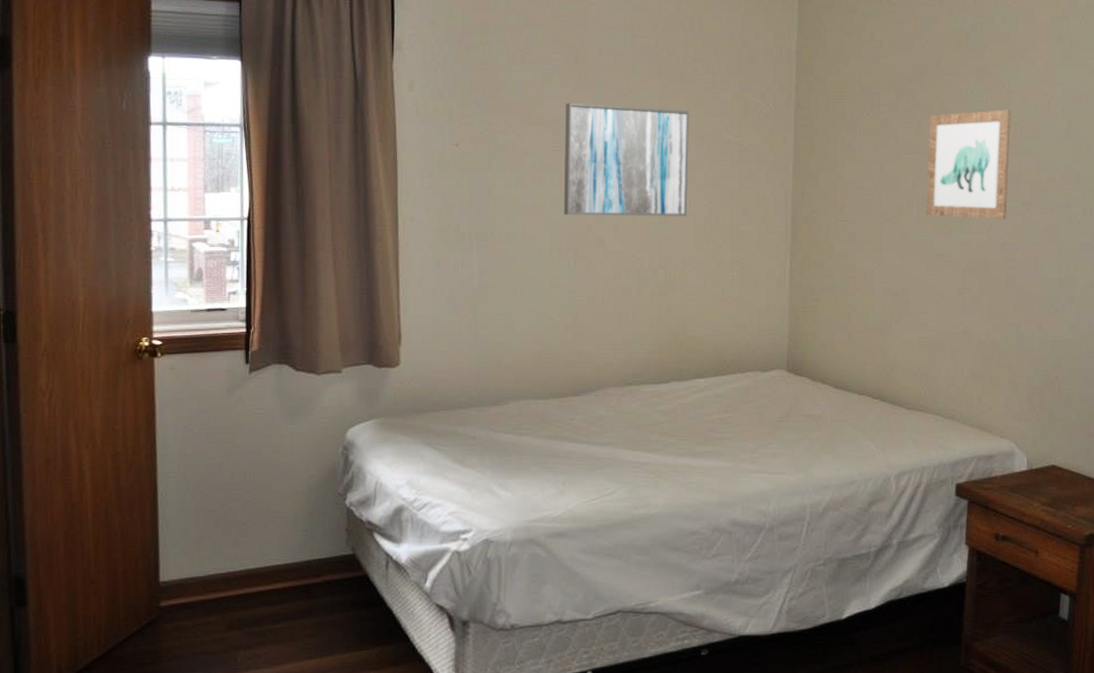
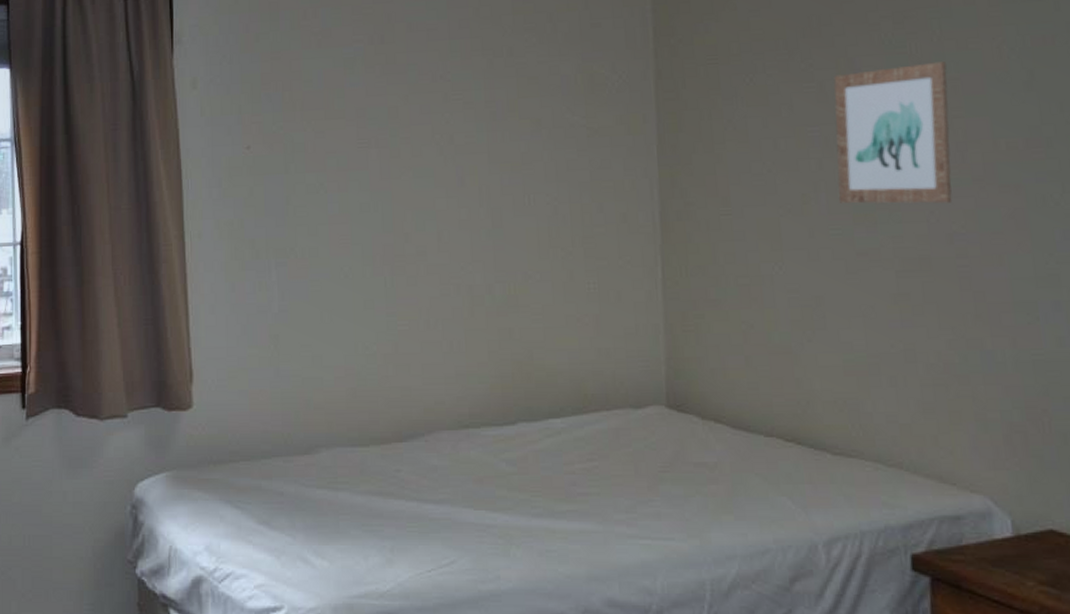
wall art: present [563,102,690,216] -> none [371,89,526,224]

